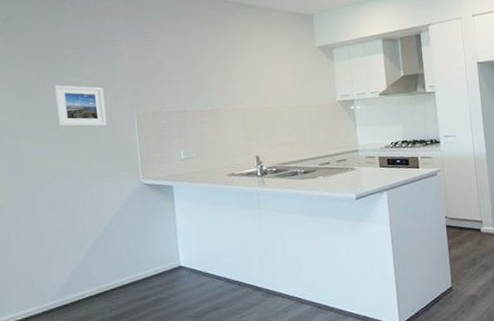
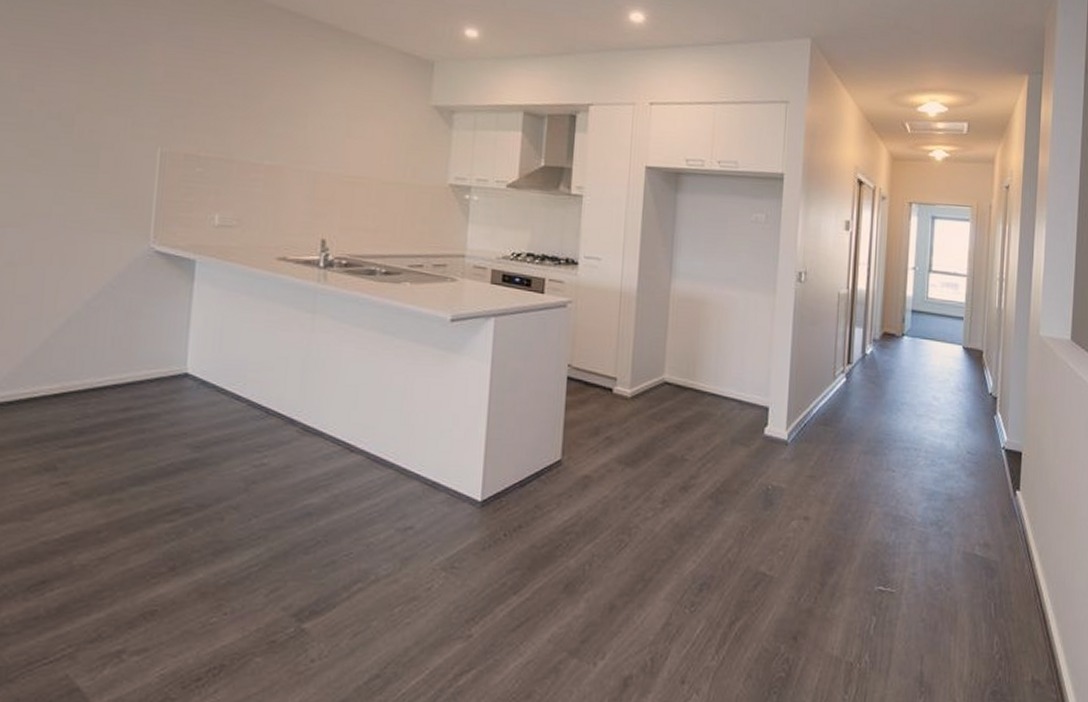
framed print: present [53,84,107,127] -> none [42,90,119,161]

